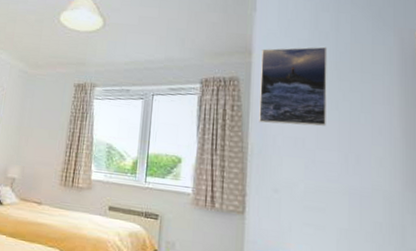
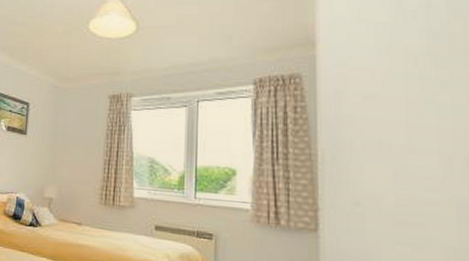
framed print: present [259,46,328,126] -> none [327,28,420,125]

